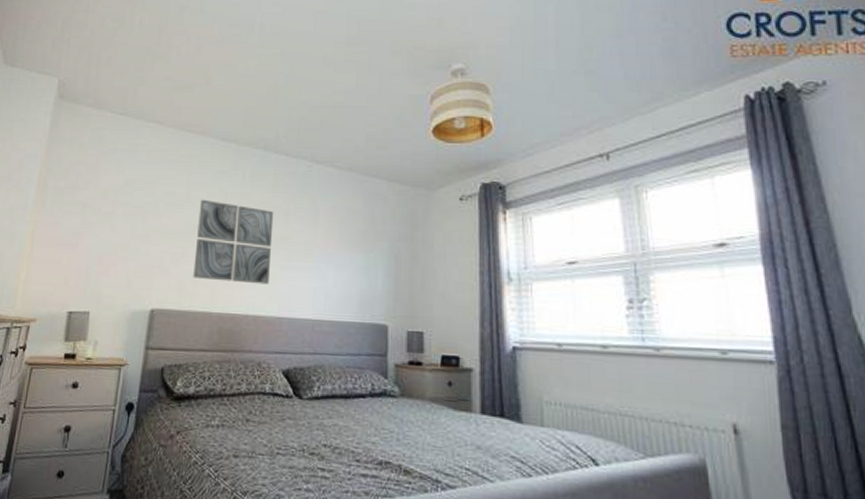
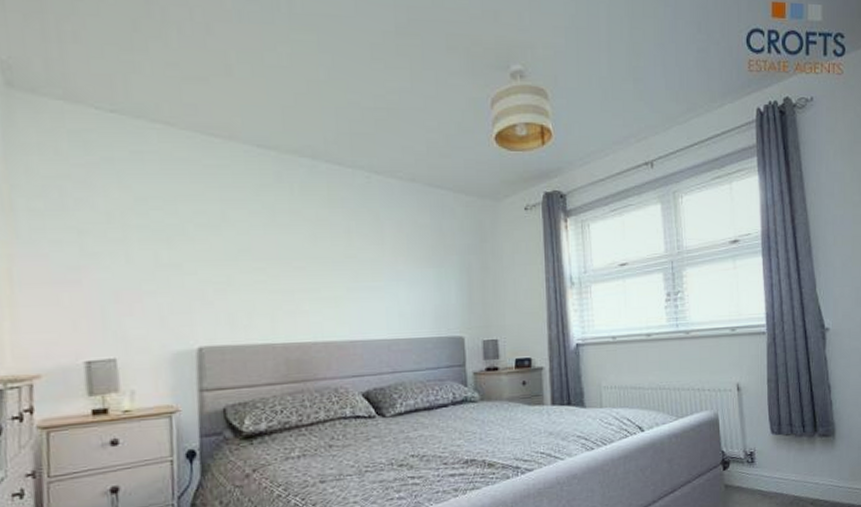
wall art: present [193,199,274,285] -> none [240,218,336,309]

